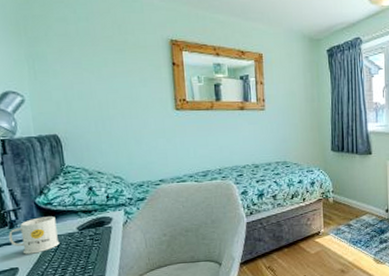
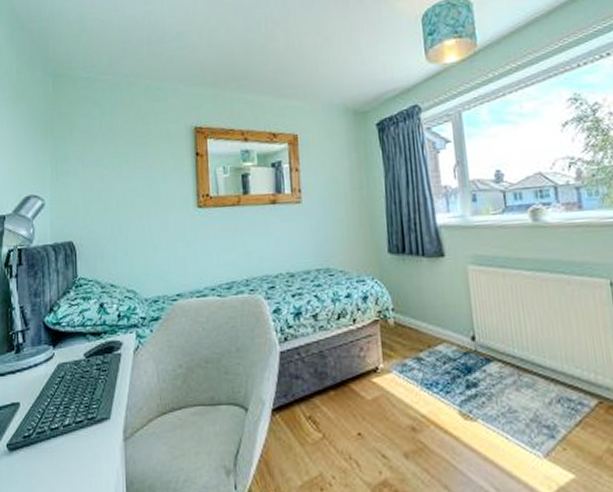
mug: present [9,216,60,254] -> none [14,339,65,386]

